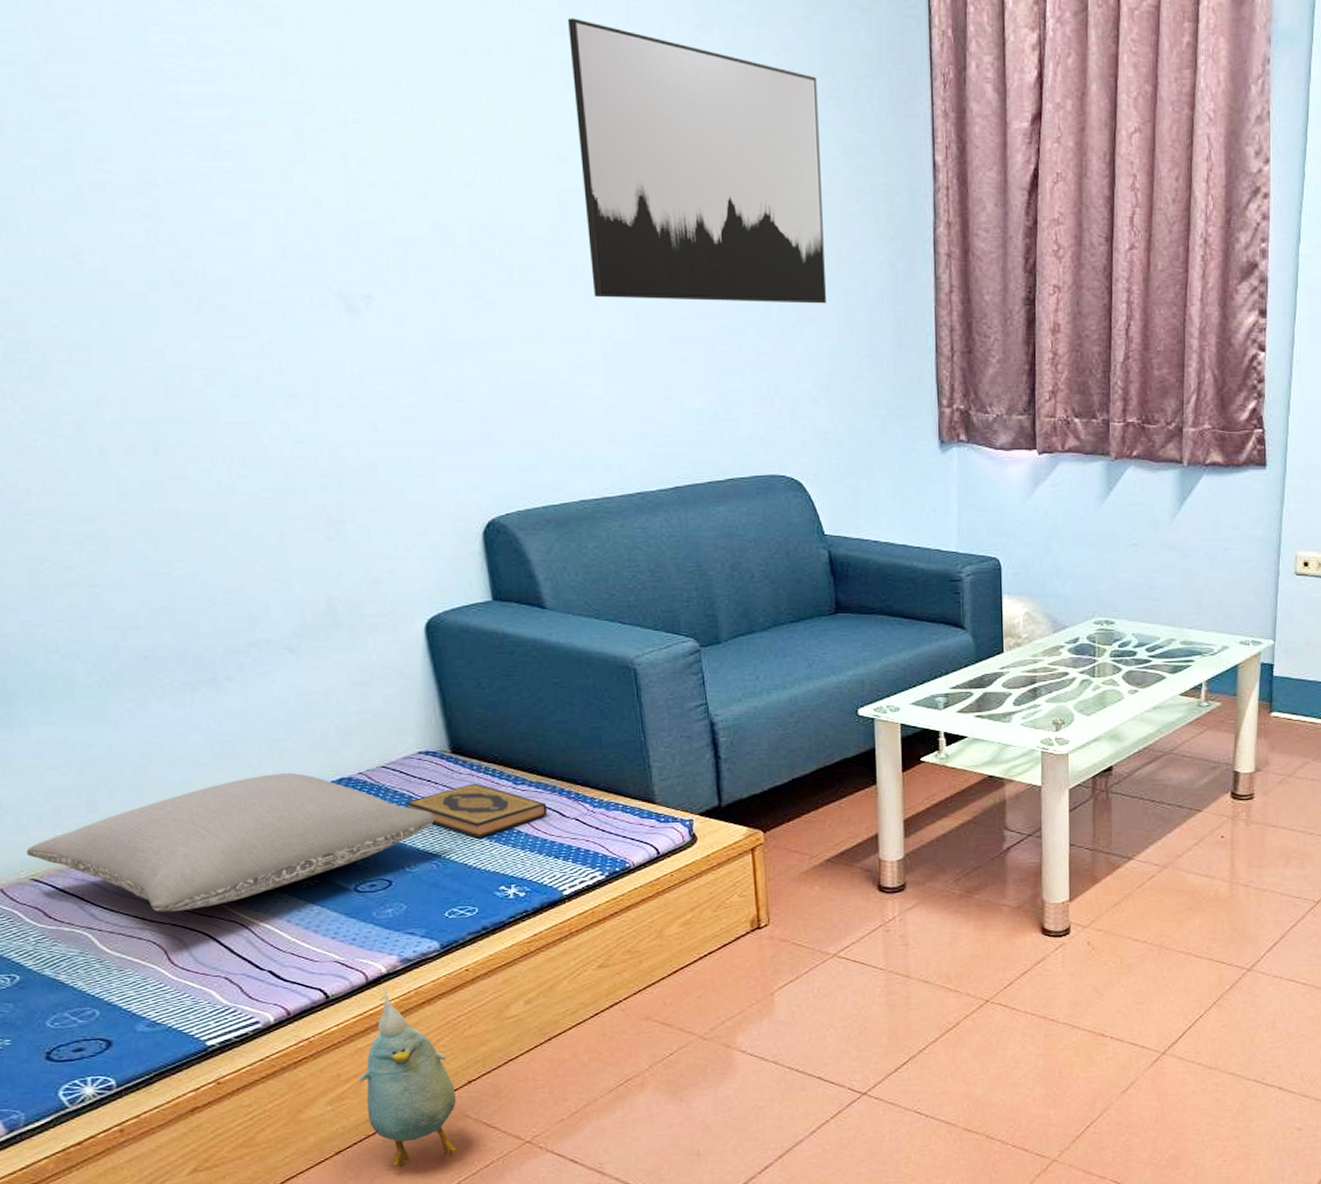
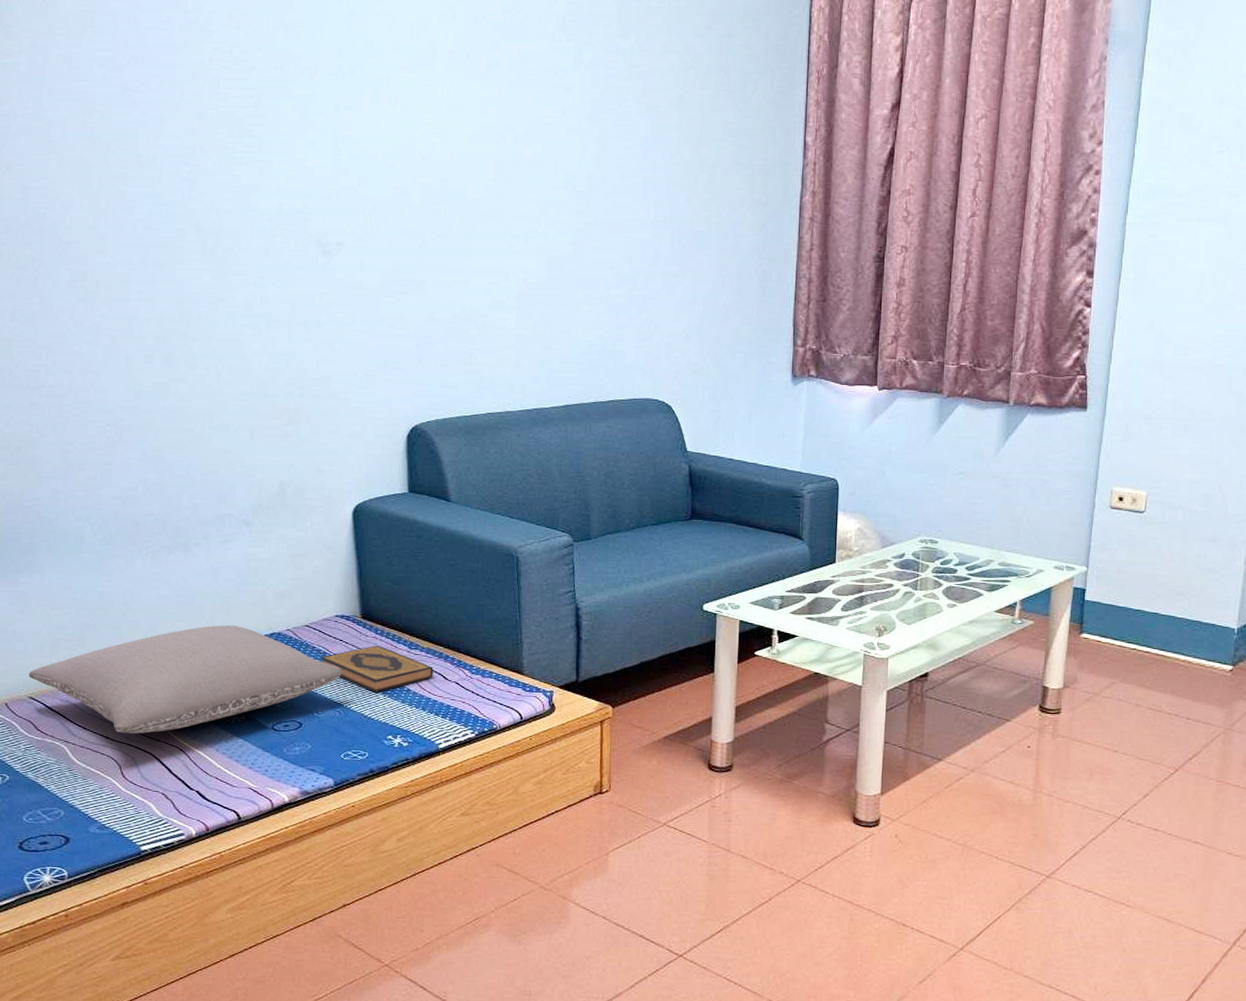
plush toy: present [359,986,457,1168] -> none [256,813,332,976]
wall art: present [568,18,827,304] -> none [515,29,712,257]

